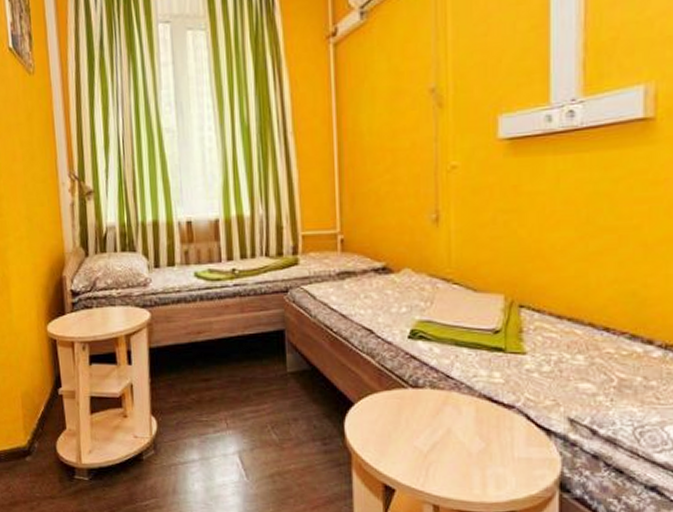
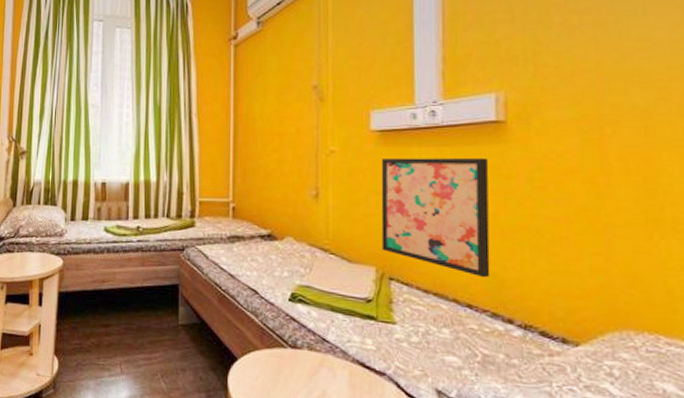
wall art: none [510,162,634,298] -> present [381,157,490,278]

